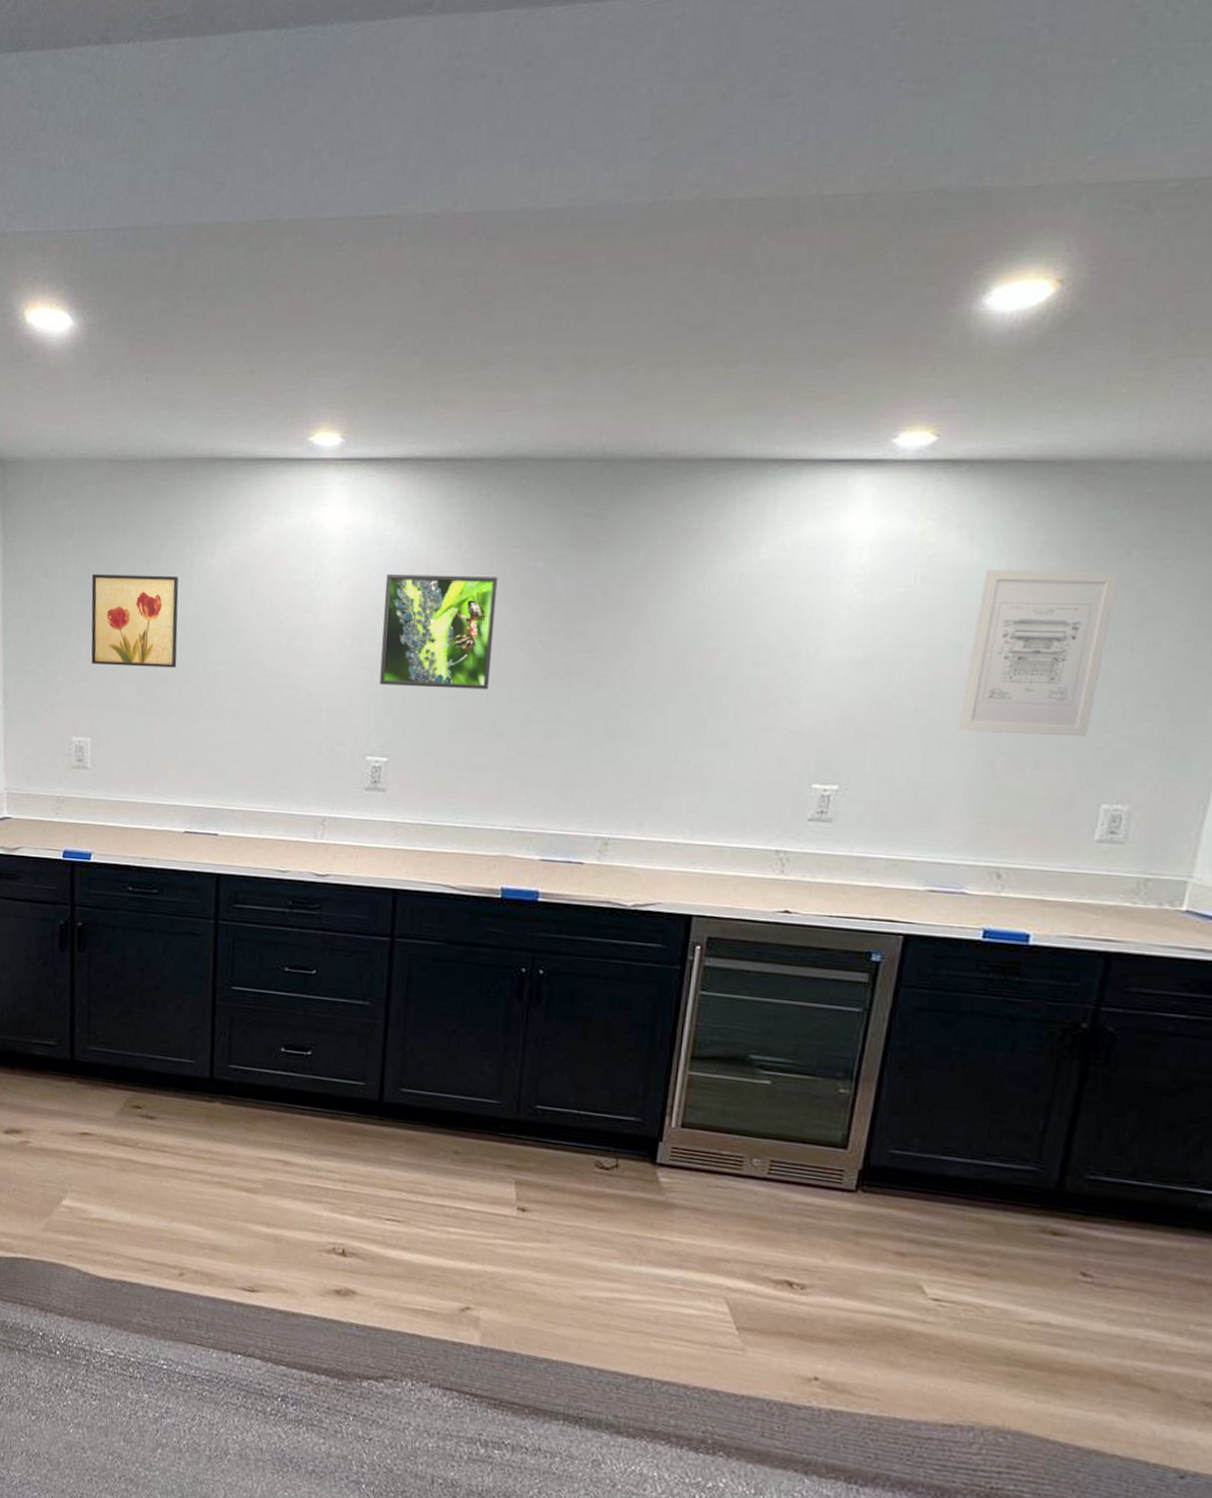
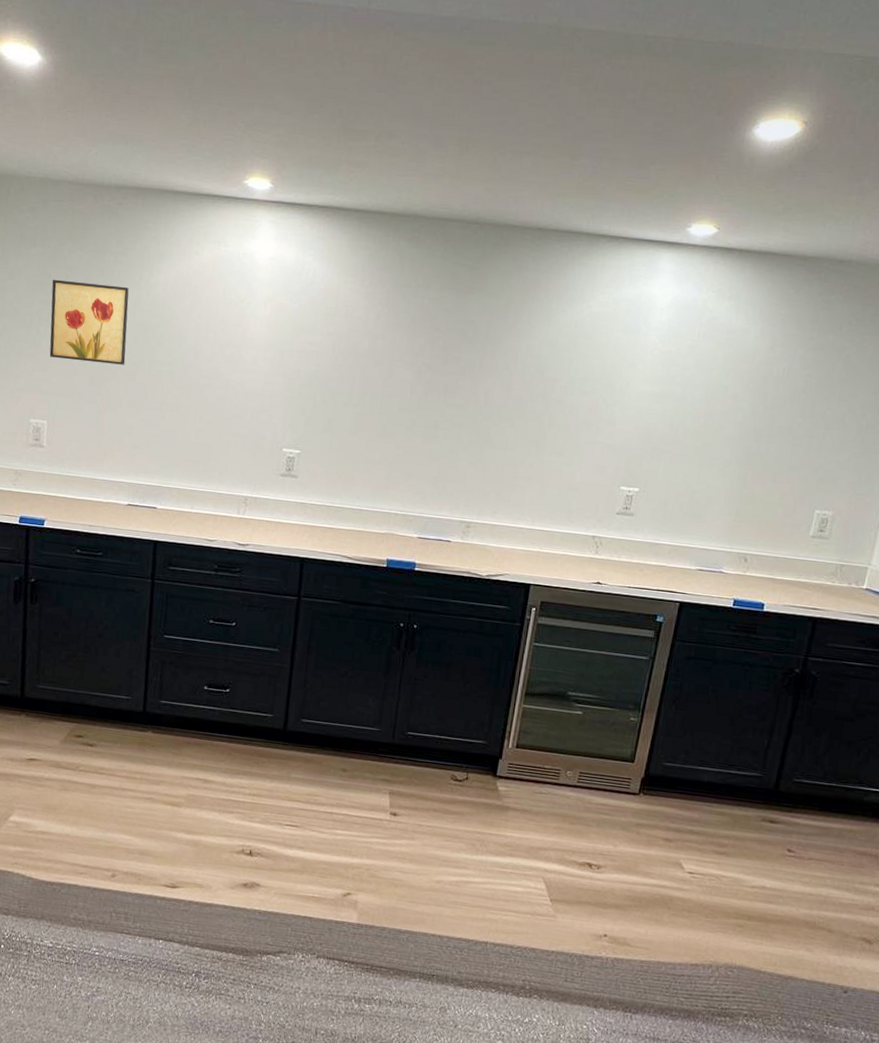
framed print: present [379,574,498,690] -> none [295,300,393,400]
wall art: present [957,569,1120,738] -> none [722,332,835,461]

